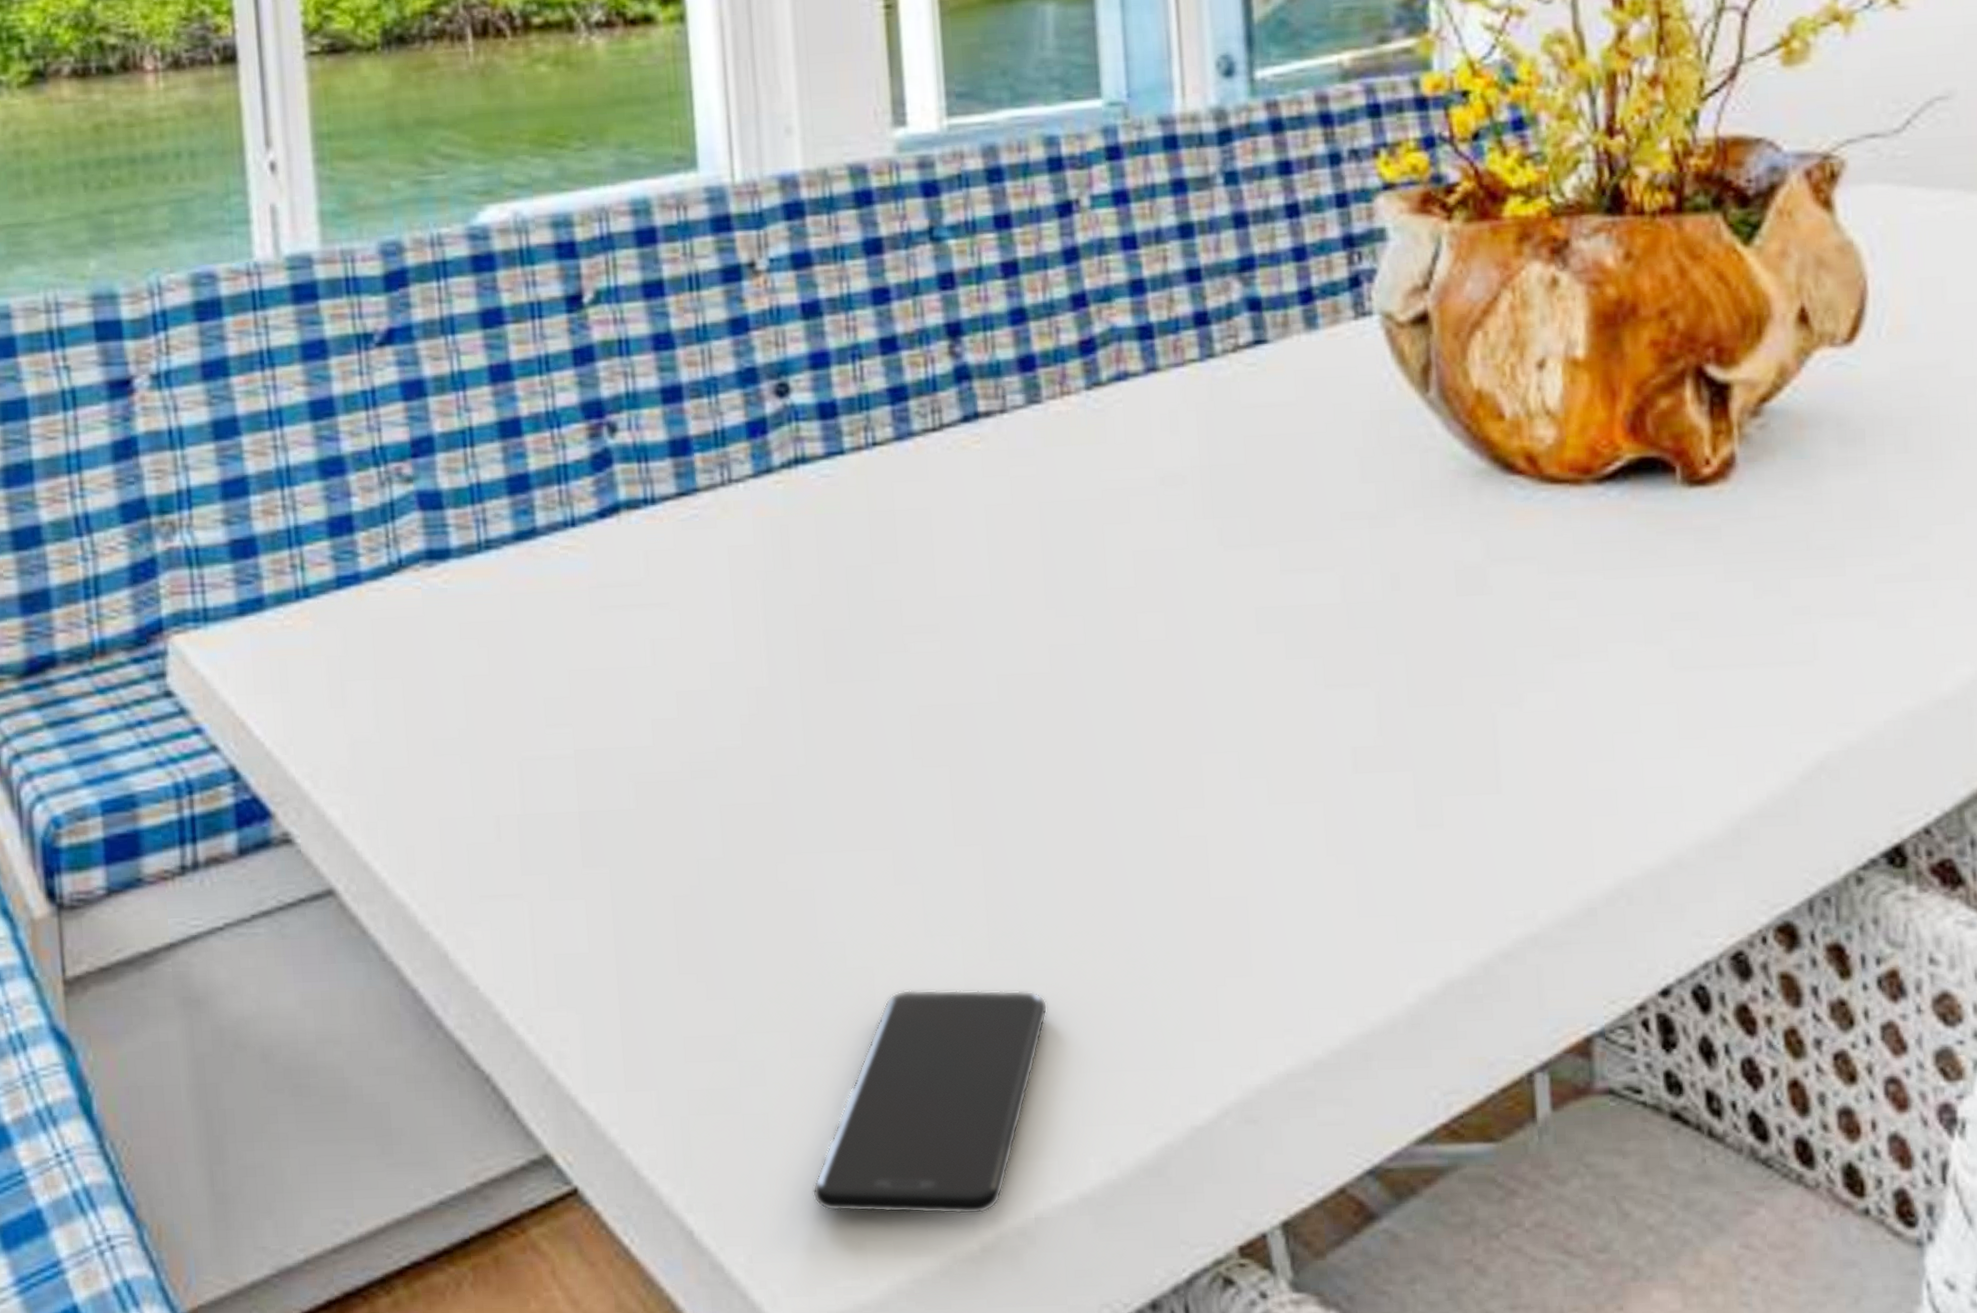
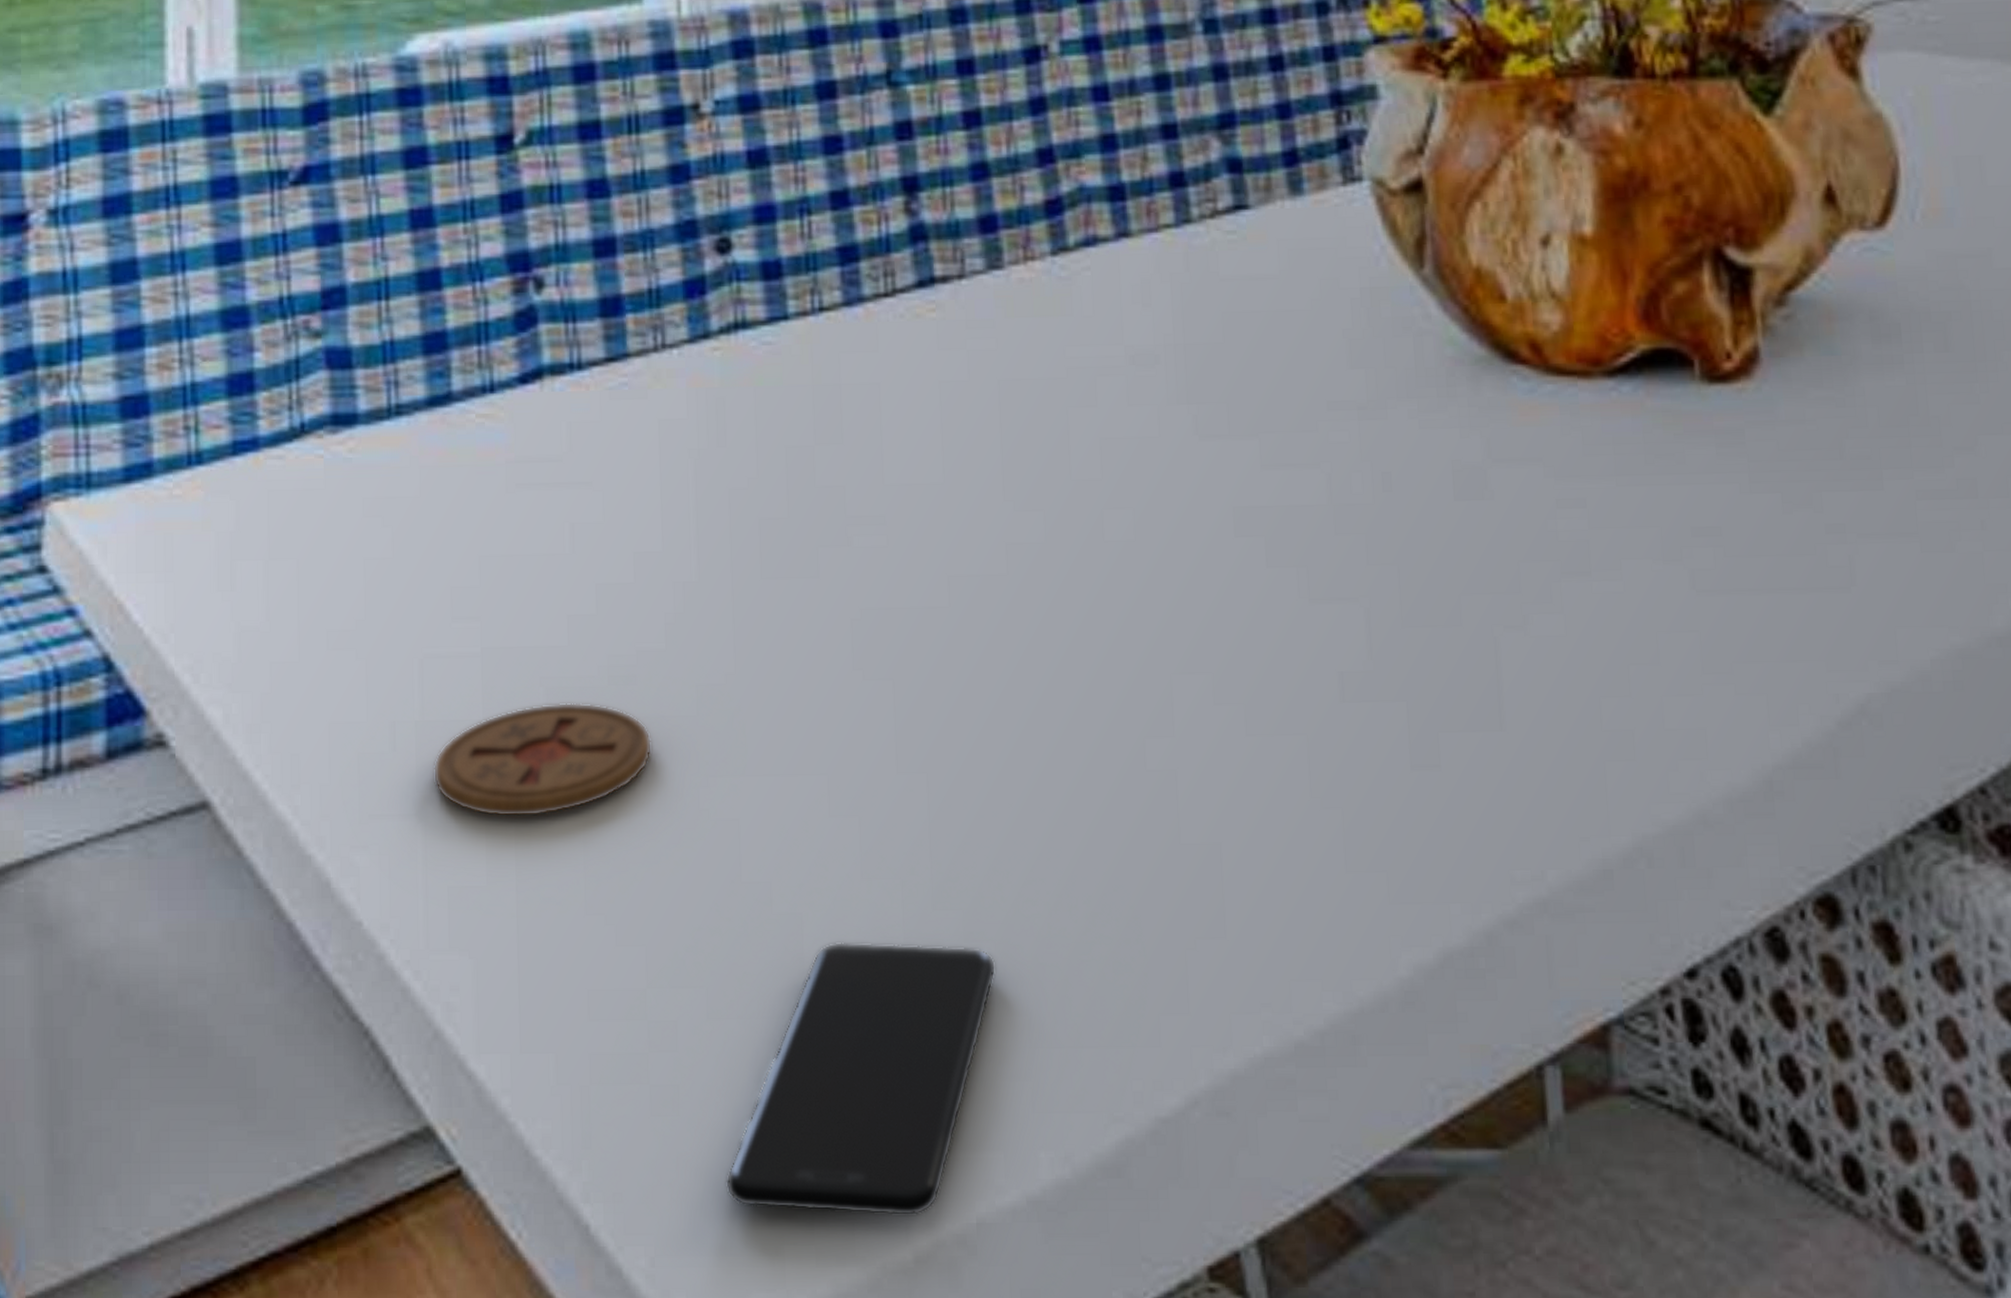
coaster: none [535,794,734,895] -> present [433,702,653,817]

